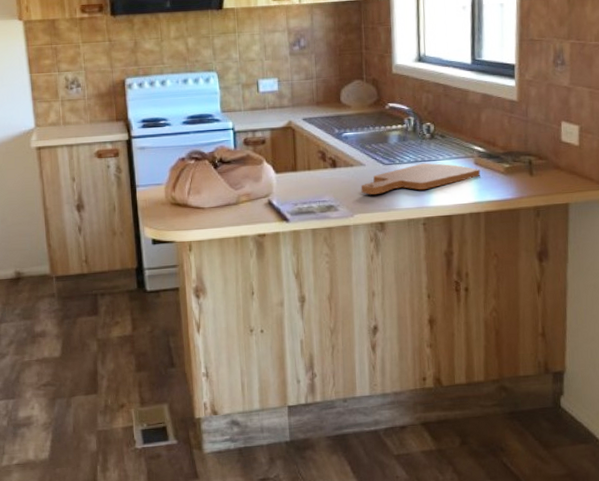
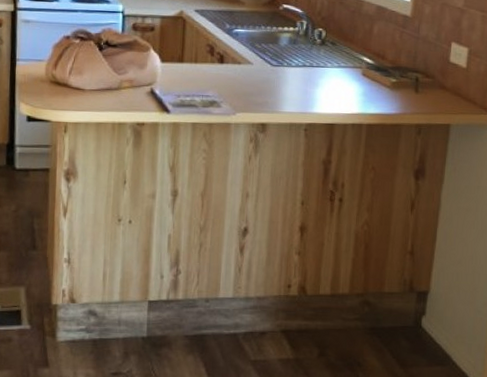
cutting board: present [360,163,481,195] -> none [246,68,367,96]

